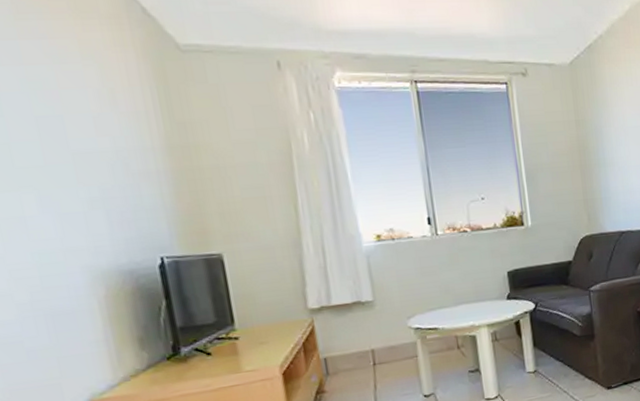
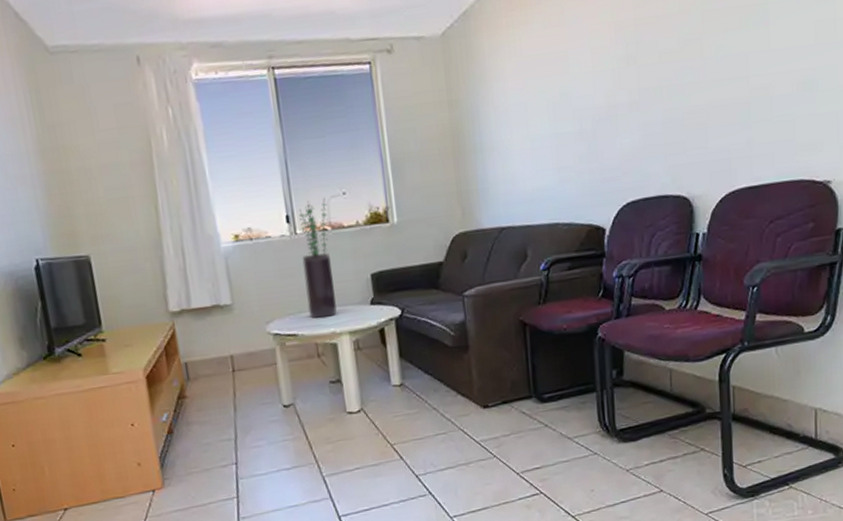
vase: none [440,203,476,313] -> present [299,198,337,319]

